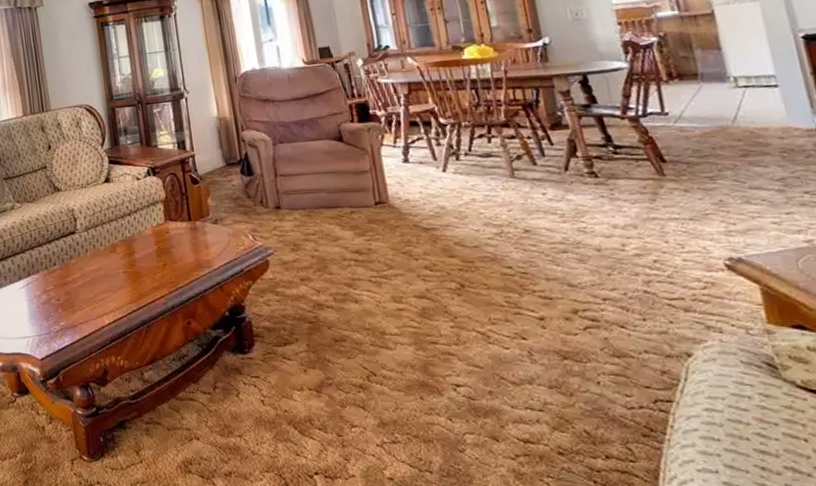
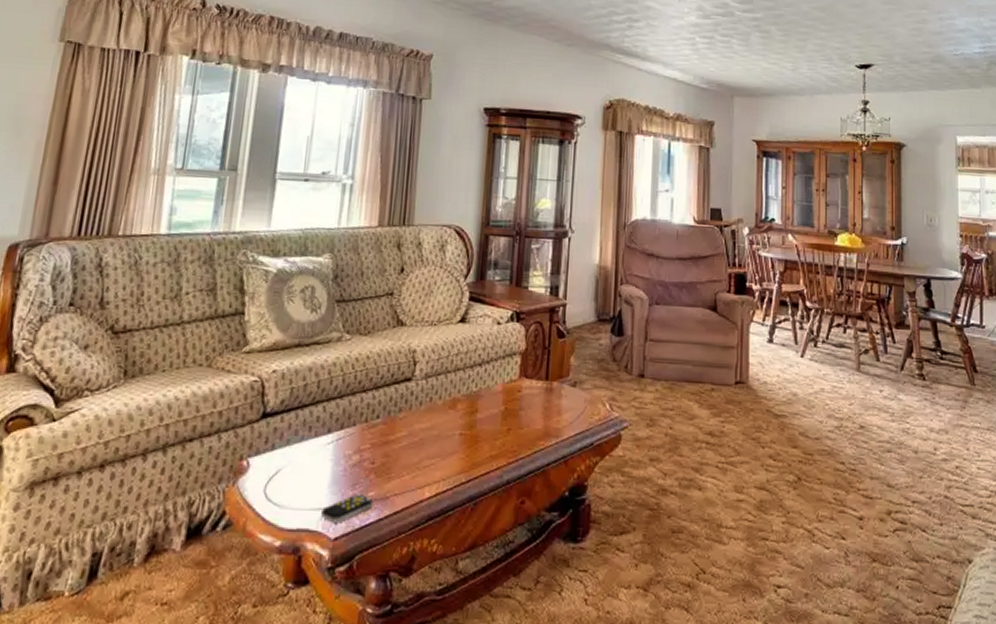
remote control: none [27,324,66,347] -> present [321,493,374,523]

